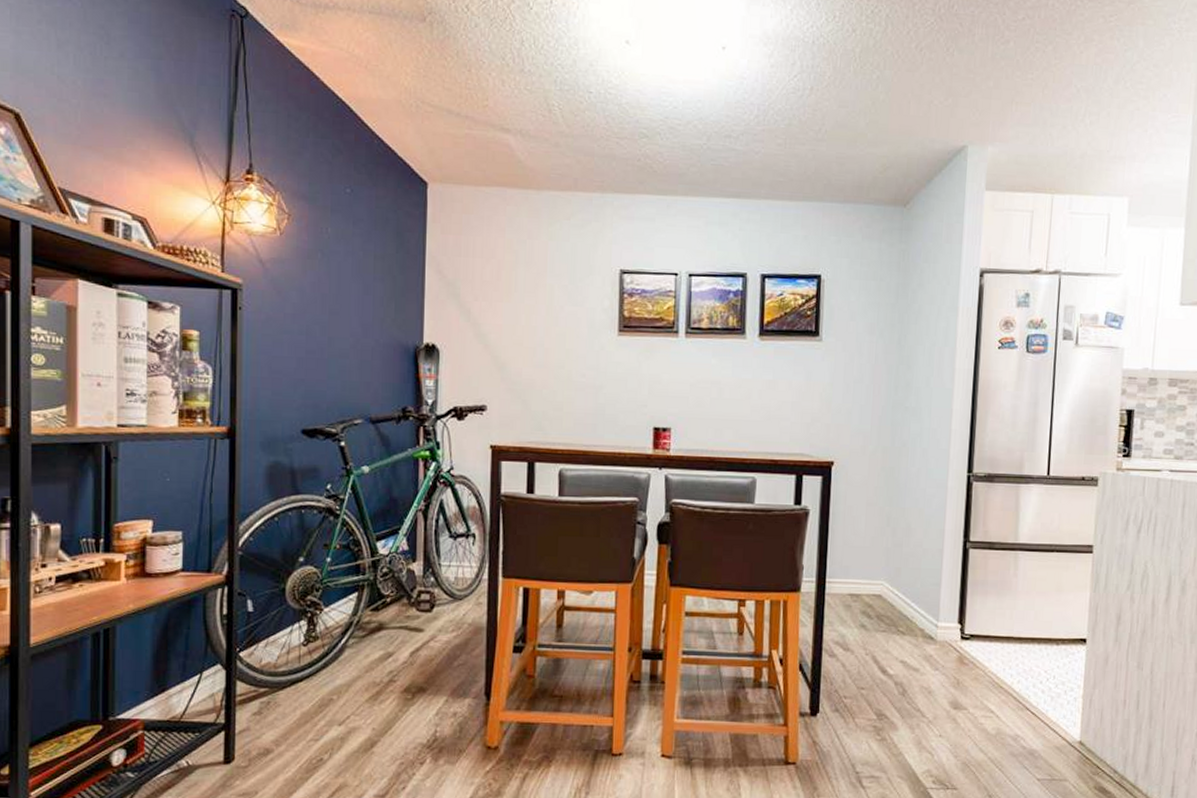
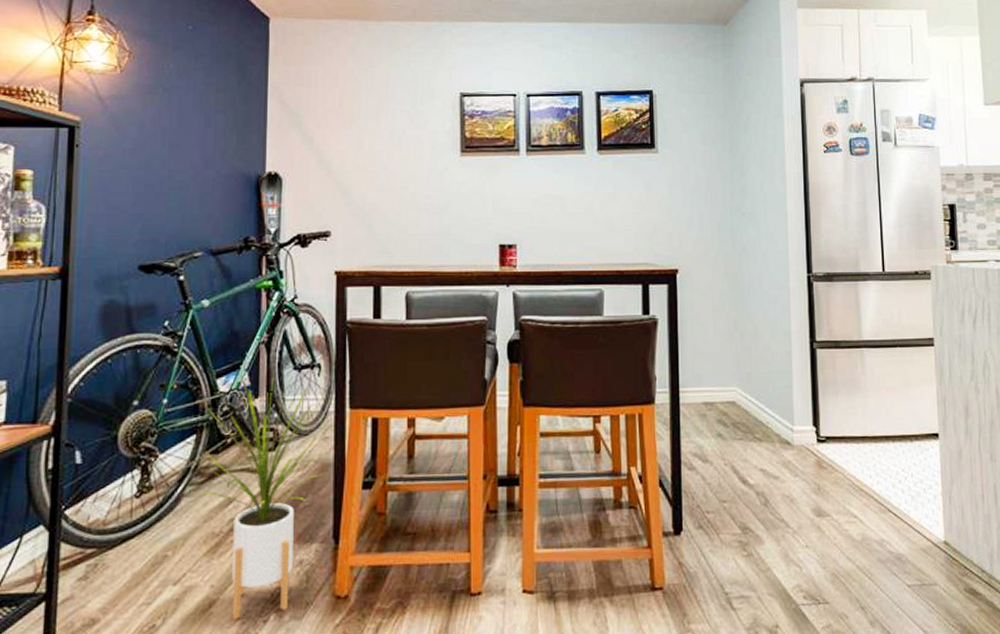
house plant: none [360,538,480,761] -> present [198,372,326,621]

